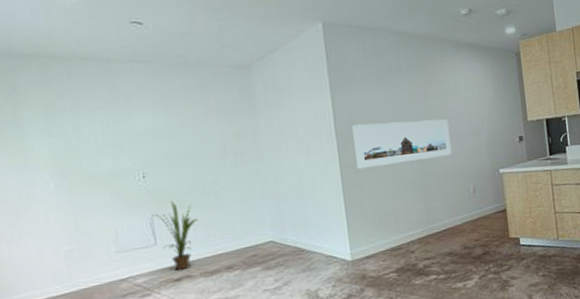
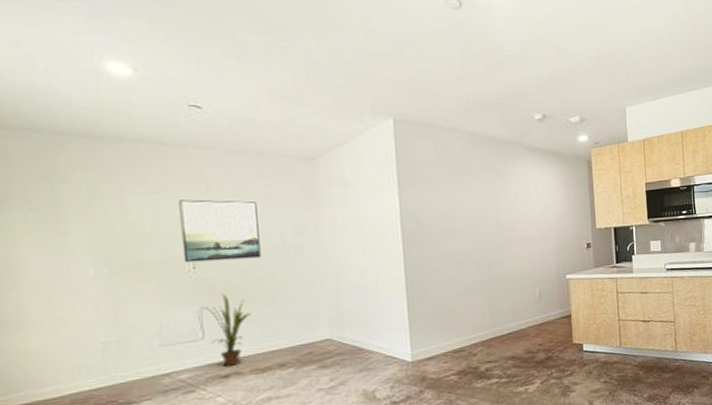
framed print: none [126,111,204,173] -> present [179,199,261,263]
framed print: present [352,119,452,169] -> none [419,222,520,269]

